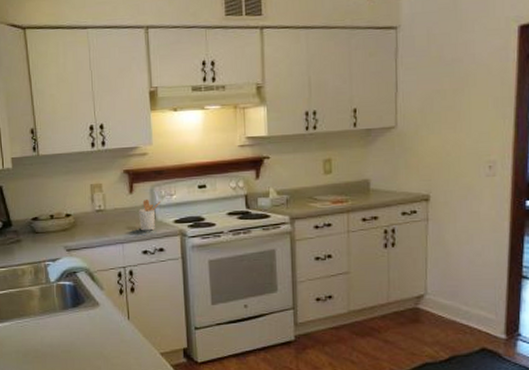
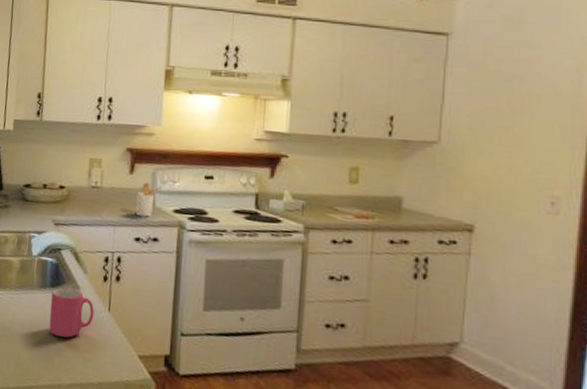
mug: none [74,306,116,349] -> present [49,287,95,338]

